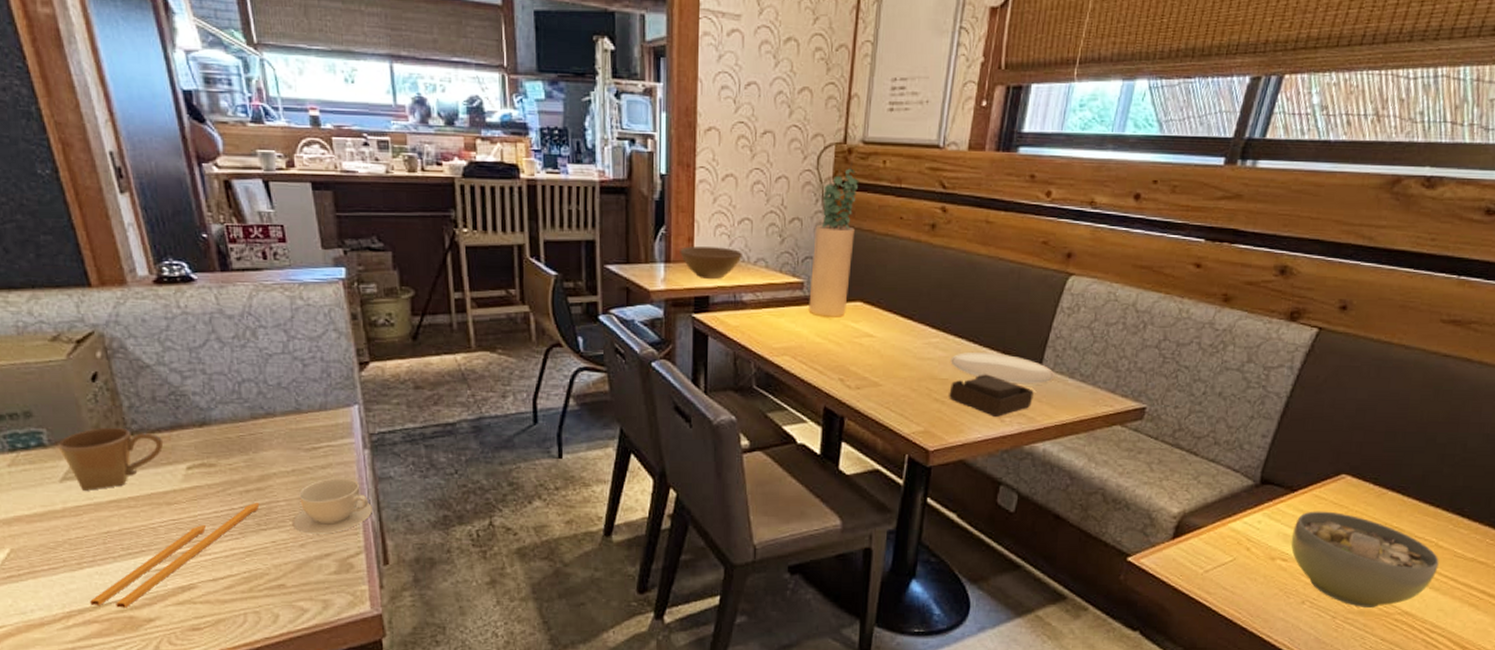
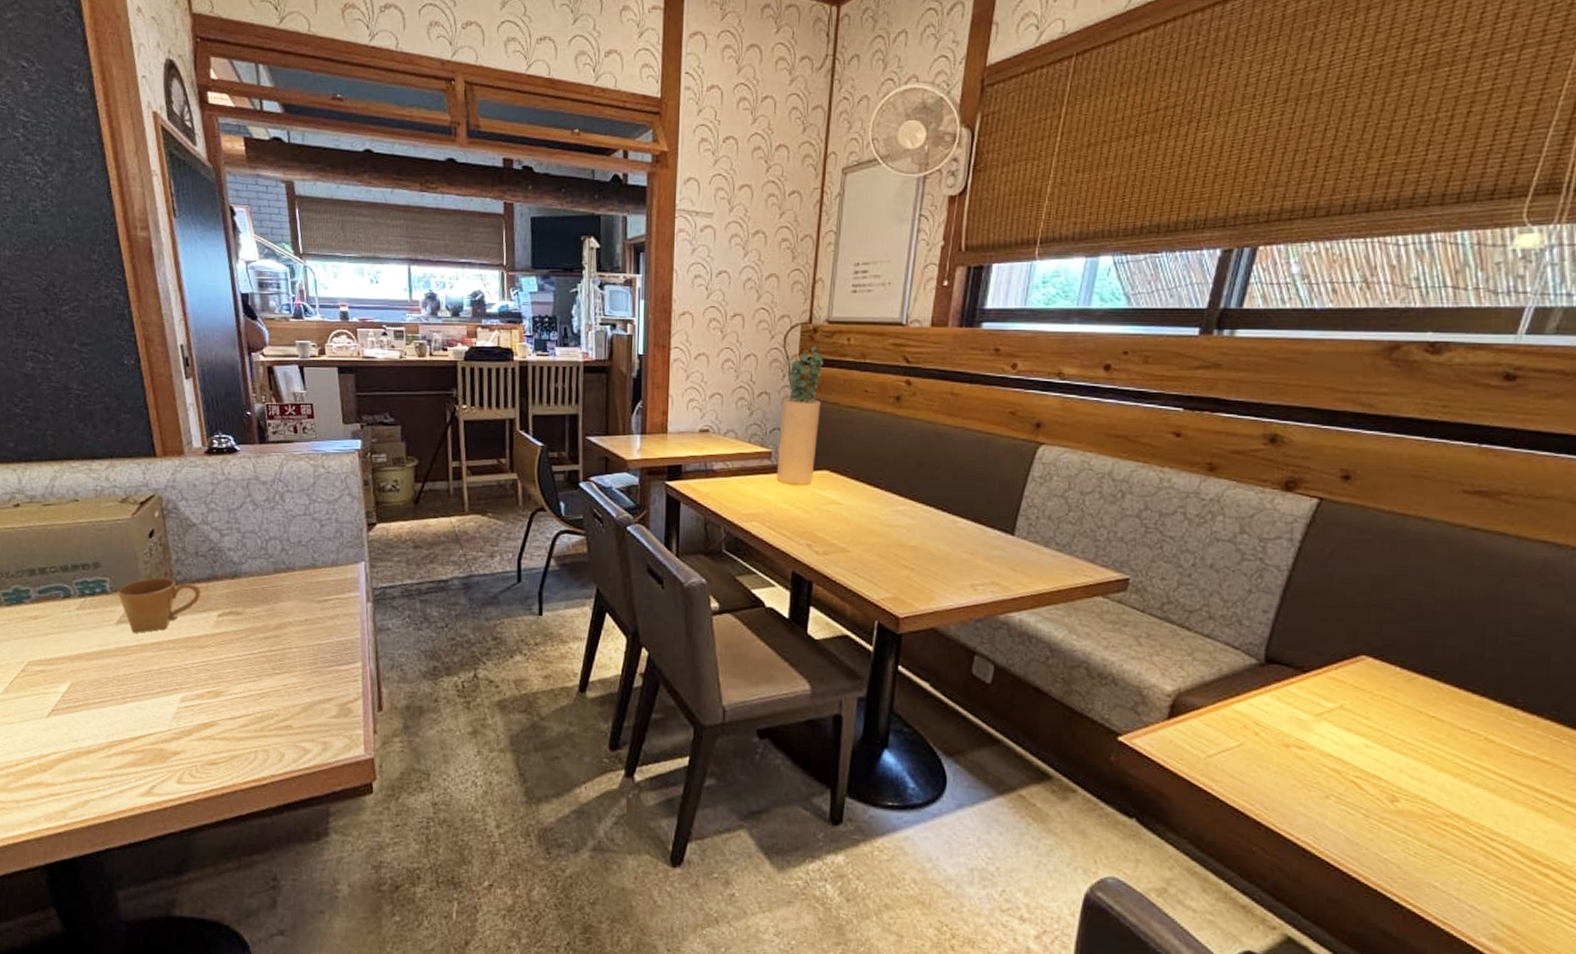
chopsticks: present [90,503,260,608] -> none [129,649,276,741]
teacup: present [292,477,374,534] -> none [301,627,372,680]
bowl: present [680,246,742,280] -> none [655,419,713,450]
napkin holder: present [949,374,1034,417] -> none [918,541,1007,585]
plate: present [950,351,1055,386] -> none [919,519,1029,554]
soup bowl: present [1291,511,1439,607] -> none [1307,694,1491,807]

